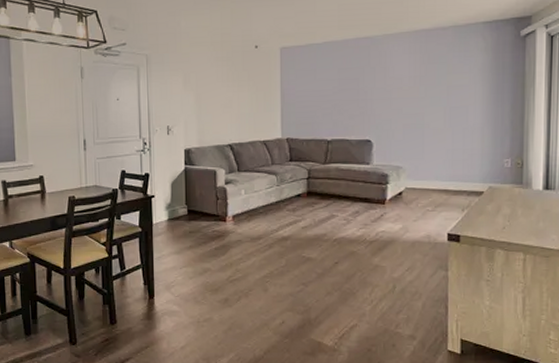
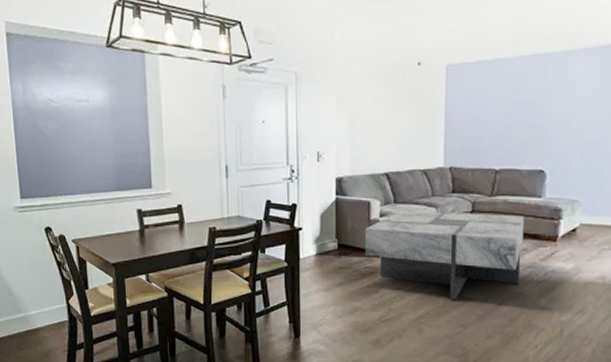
coffee table: none [212,178,356,262] -> present [365,210,525,302]

